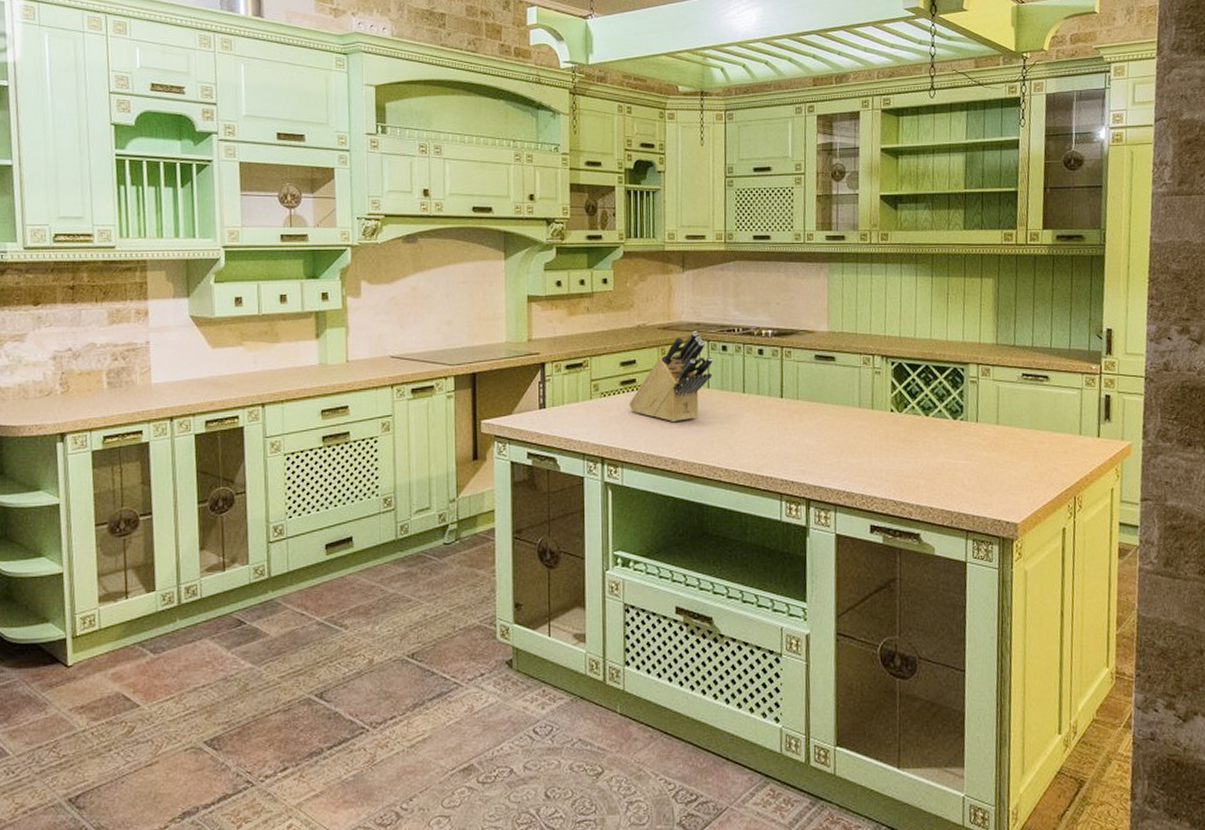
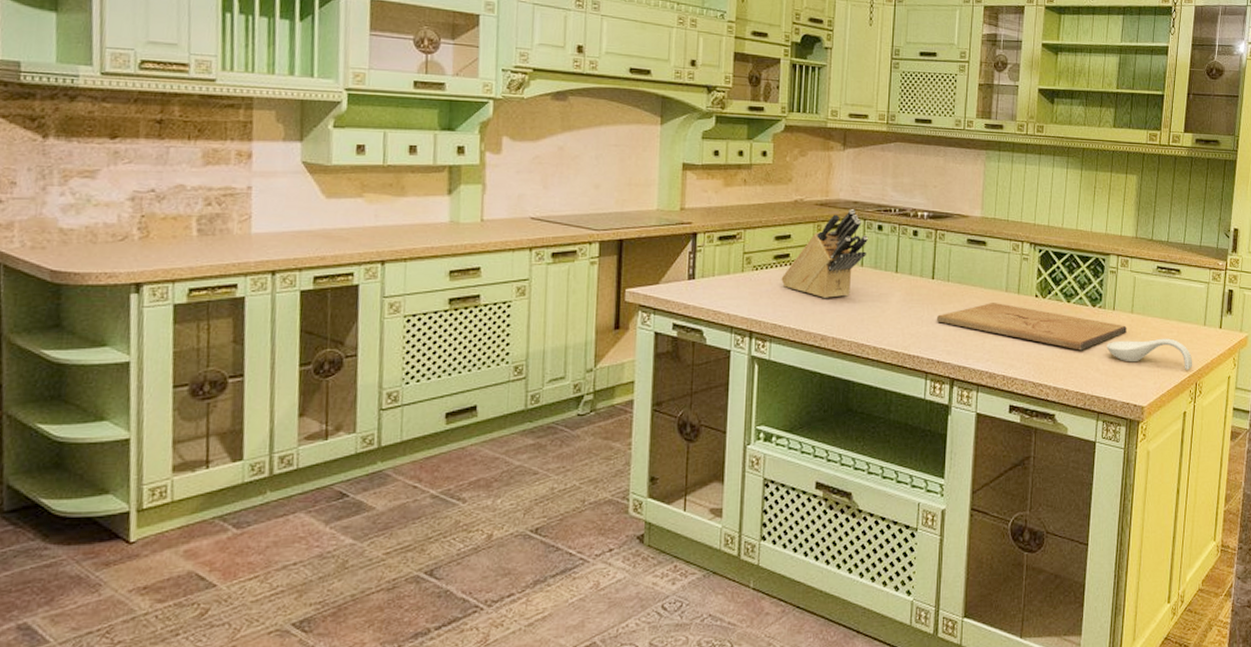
cutting board: none [787,418,993,466] -> present [936,301,1127,351]
spoon rest: none [971,450,1070,483] -> present [1106,338,1193,370]

